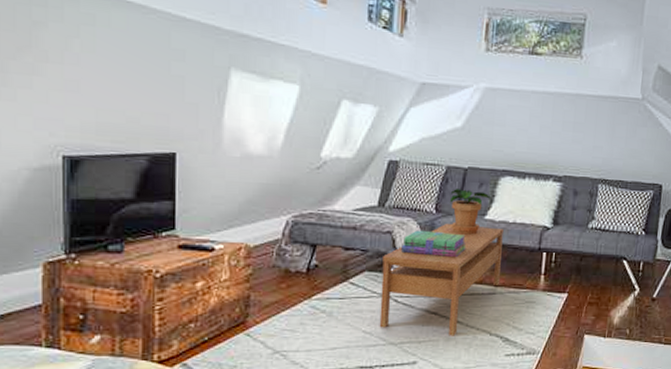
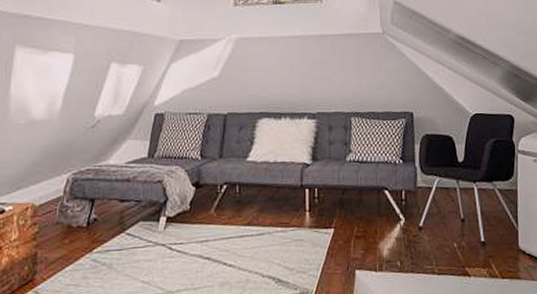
coffee table: present [379,223,503,336] -> none [155,167,266,281]
stack of books: present [401,230,467,258] -> none [172,177,232,202]
potted plant: present [449,189,490,235] -> none [213,134,250,178]

